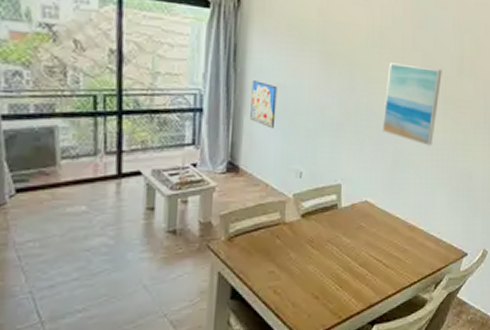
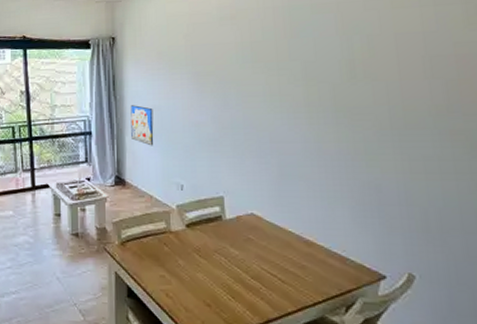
wall art: present [382,63,442,146] -> none [262,75,329,157]

